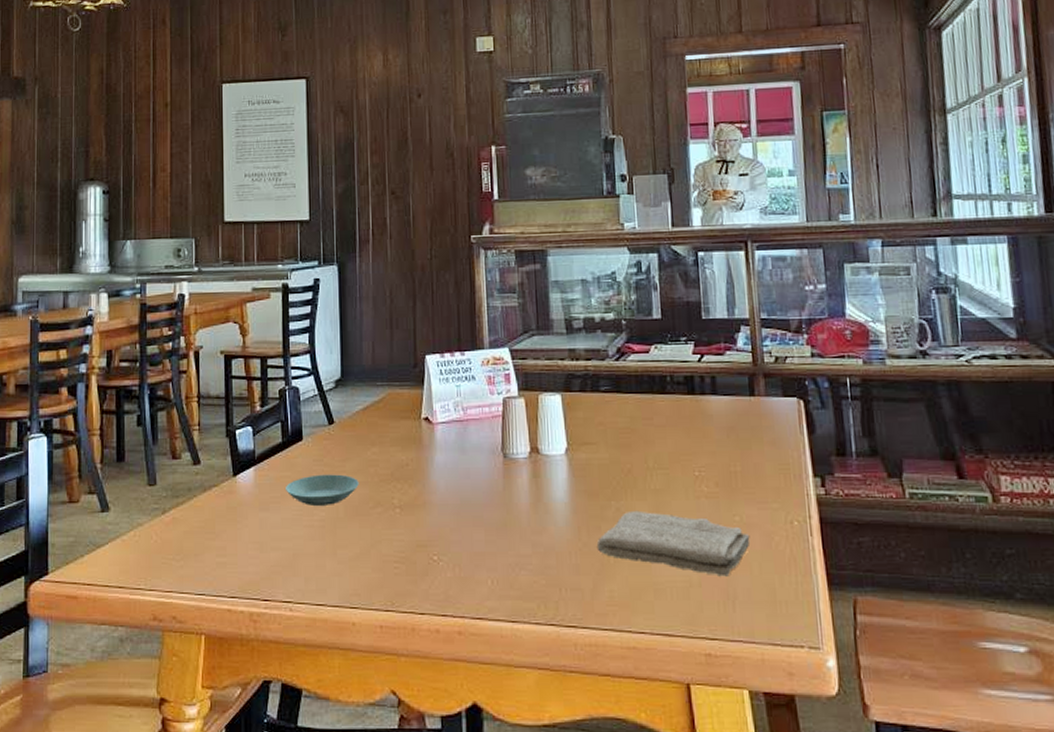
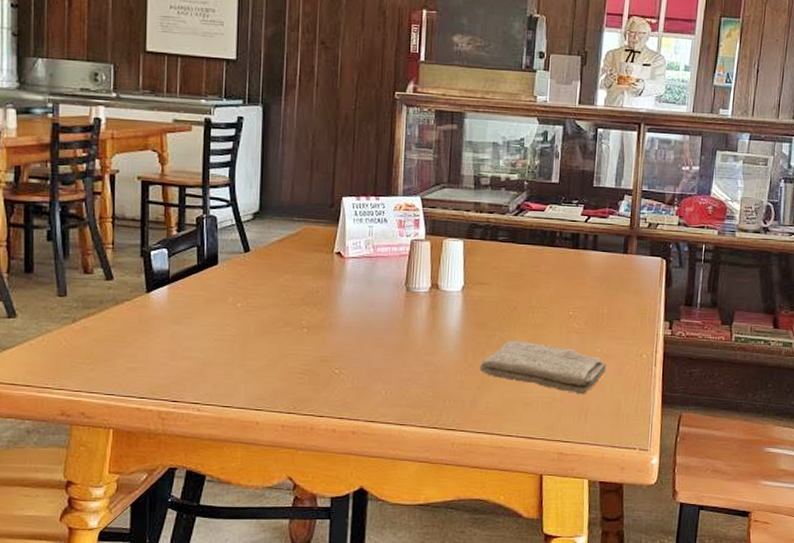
saucer: present [286,474,359,506] -> none [199,295,270,323]

